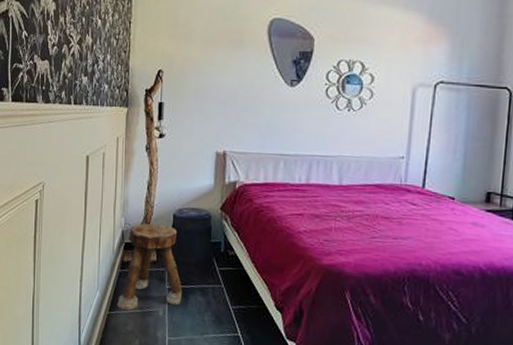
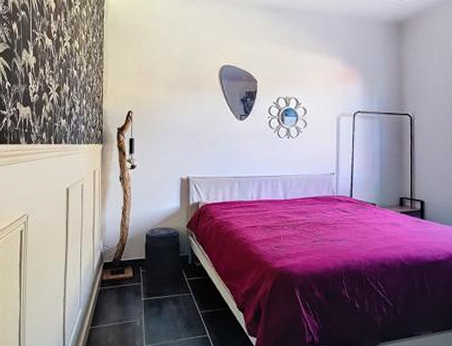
stool: present [117,223,182,311] -> none [98,244,156,324]

